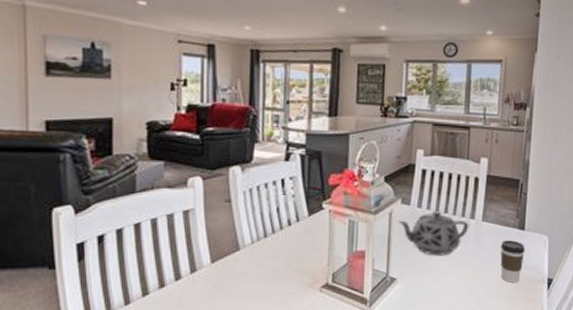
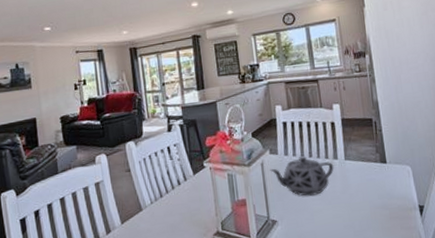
coffee cup: present [500,240,526,283] -> none [366,173,392,213]

